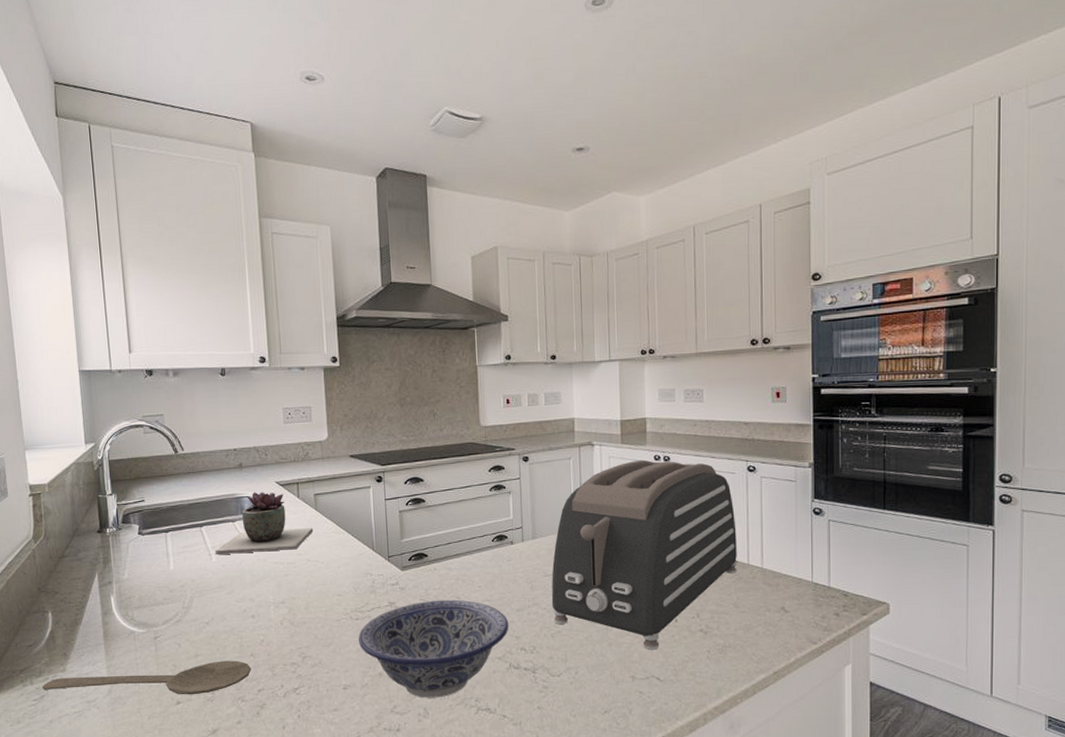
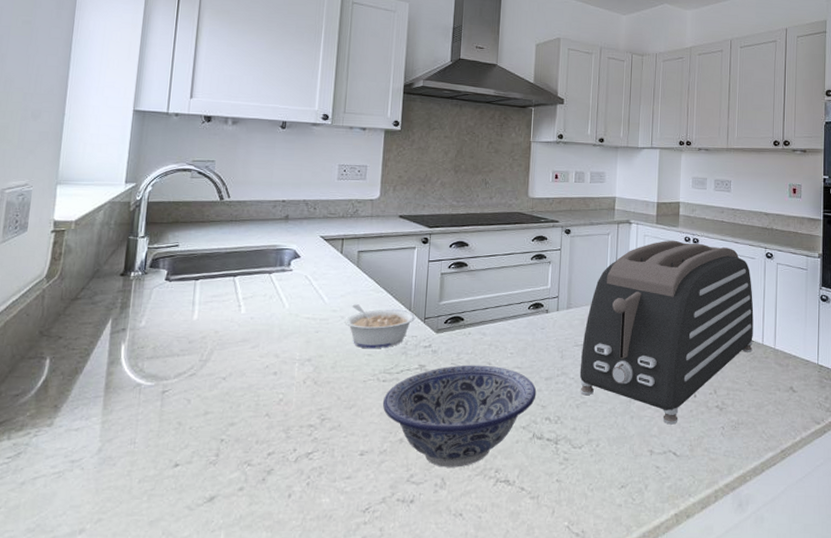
wooden spoon: present [42,660,252,695] -> none [21,420,265,457]
succulent plant: present [214,491,314,554] -> none [244,244,352,307]
legume: none [311,547,380,589] -> present [344,304,416,349]

